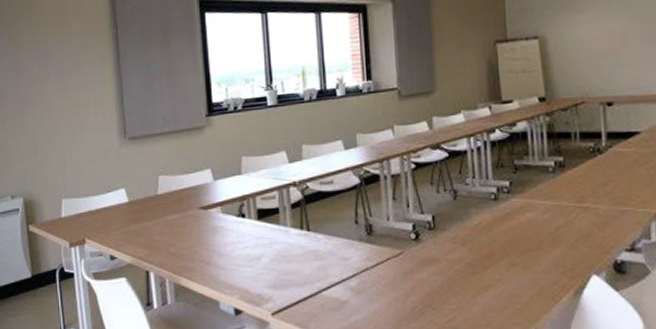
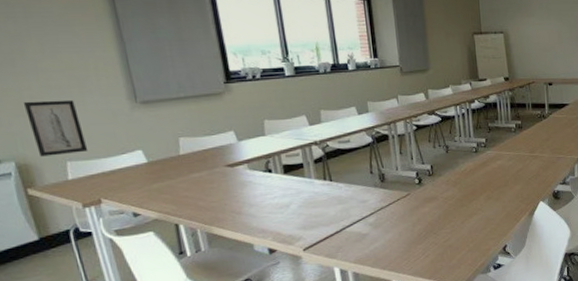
wall art: none [36,137,81,193] -> present [23,99,89,157]

